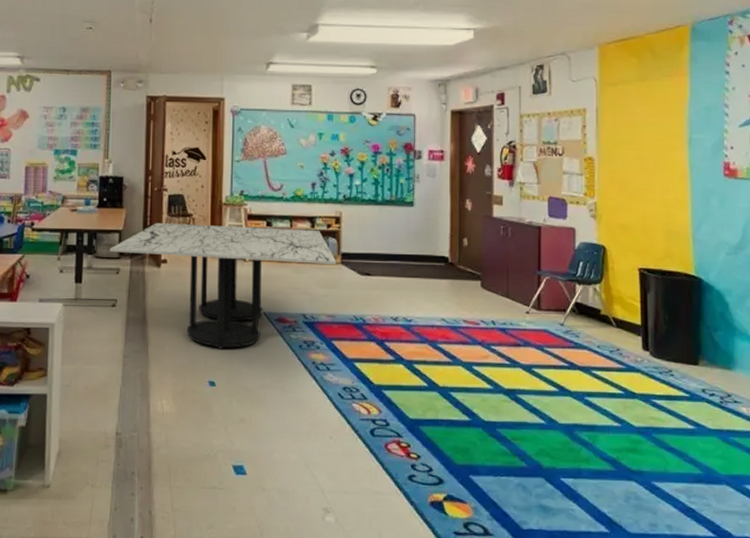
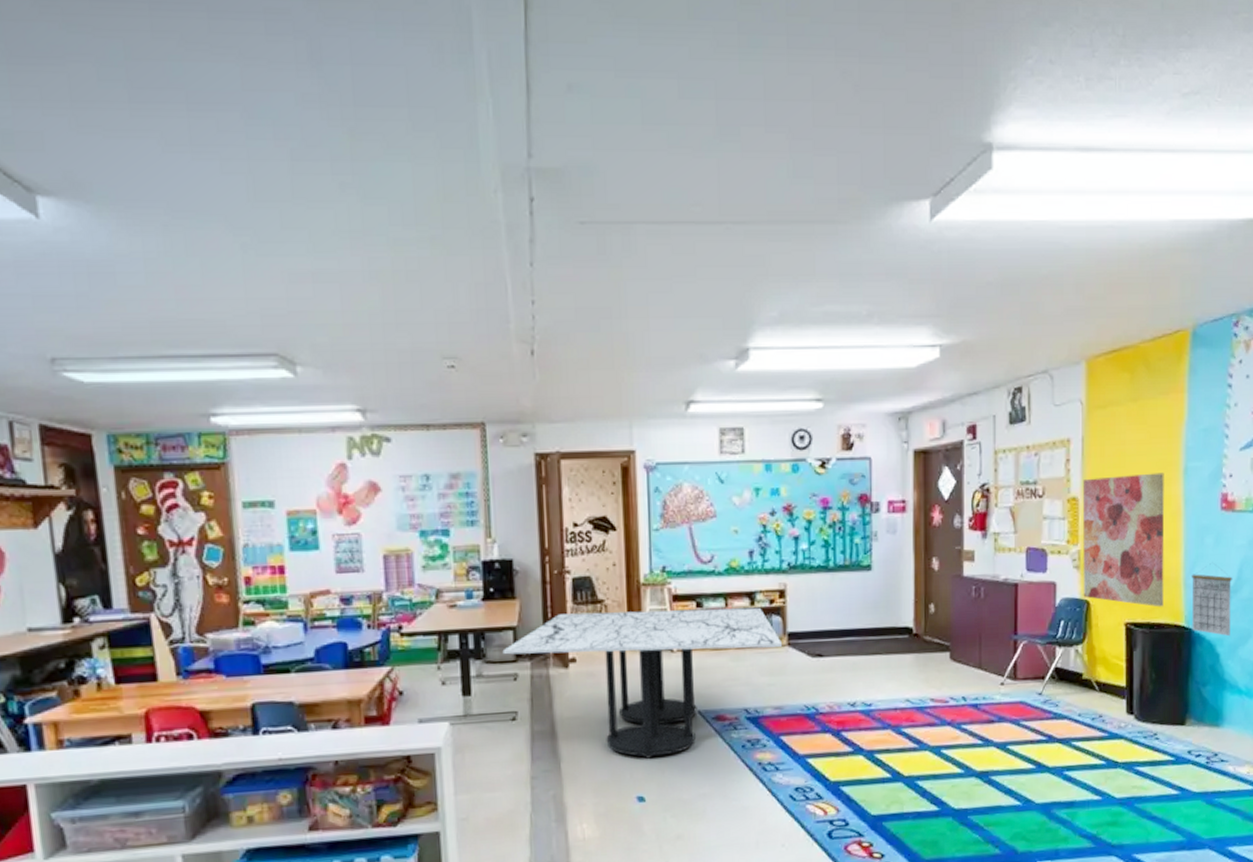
wall art: none [597,141,674,257] -> present [1082,472,1165,607]
calendar: none [699,222,738,288] -> present [1192,563,1233,637]

